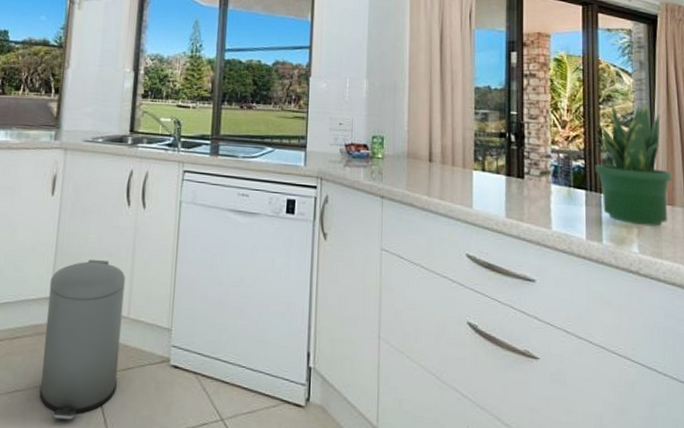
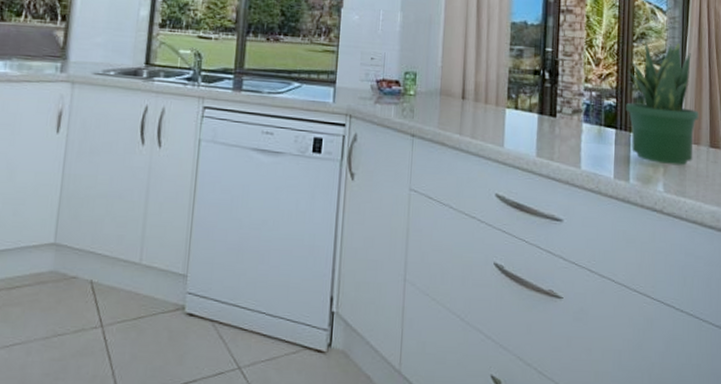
pedal bin: present [39,259,125,421] -> none [40,201,138,374]

